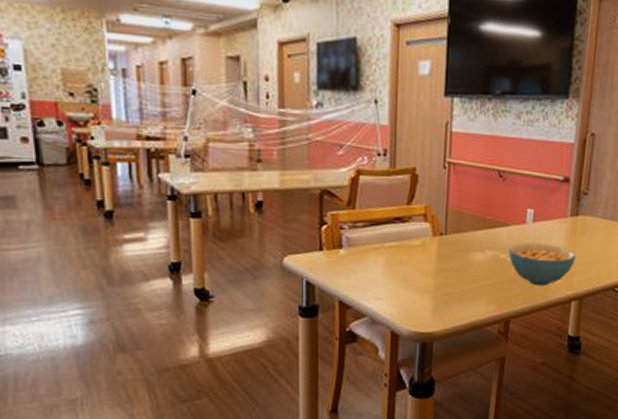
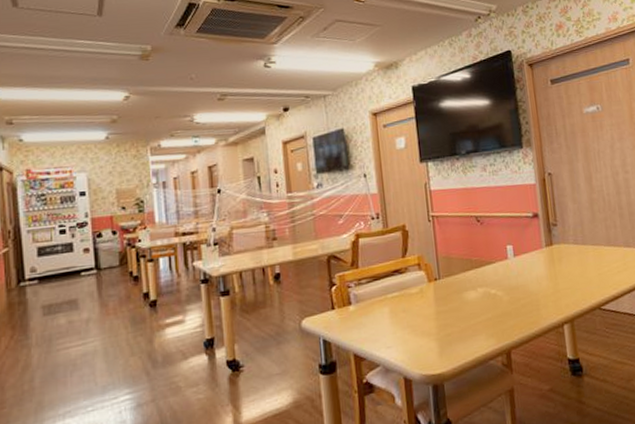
cereal bowl: present [508,243,577,286] -> none [497,274,559,315]

